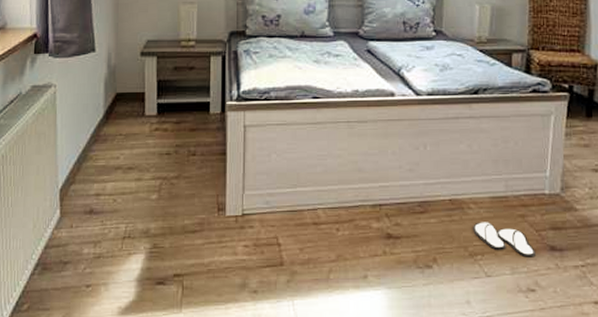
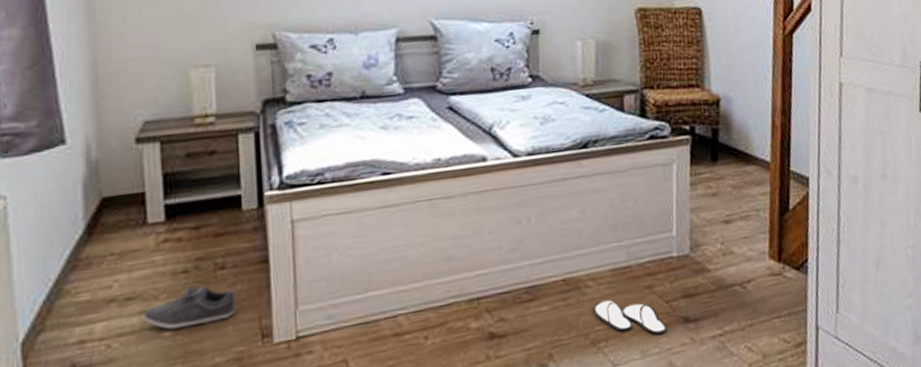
shoe: none [138,165,202,195] -> present [143,285,237,330]

